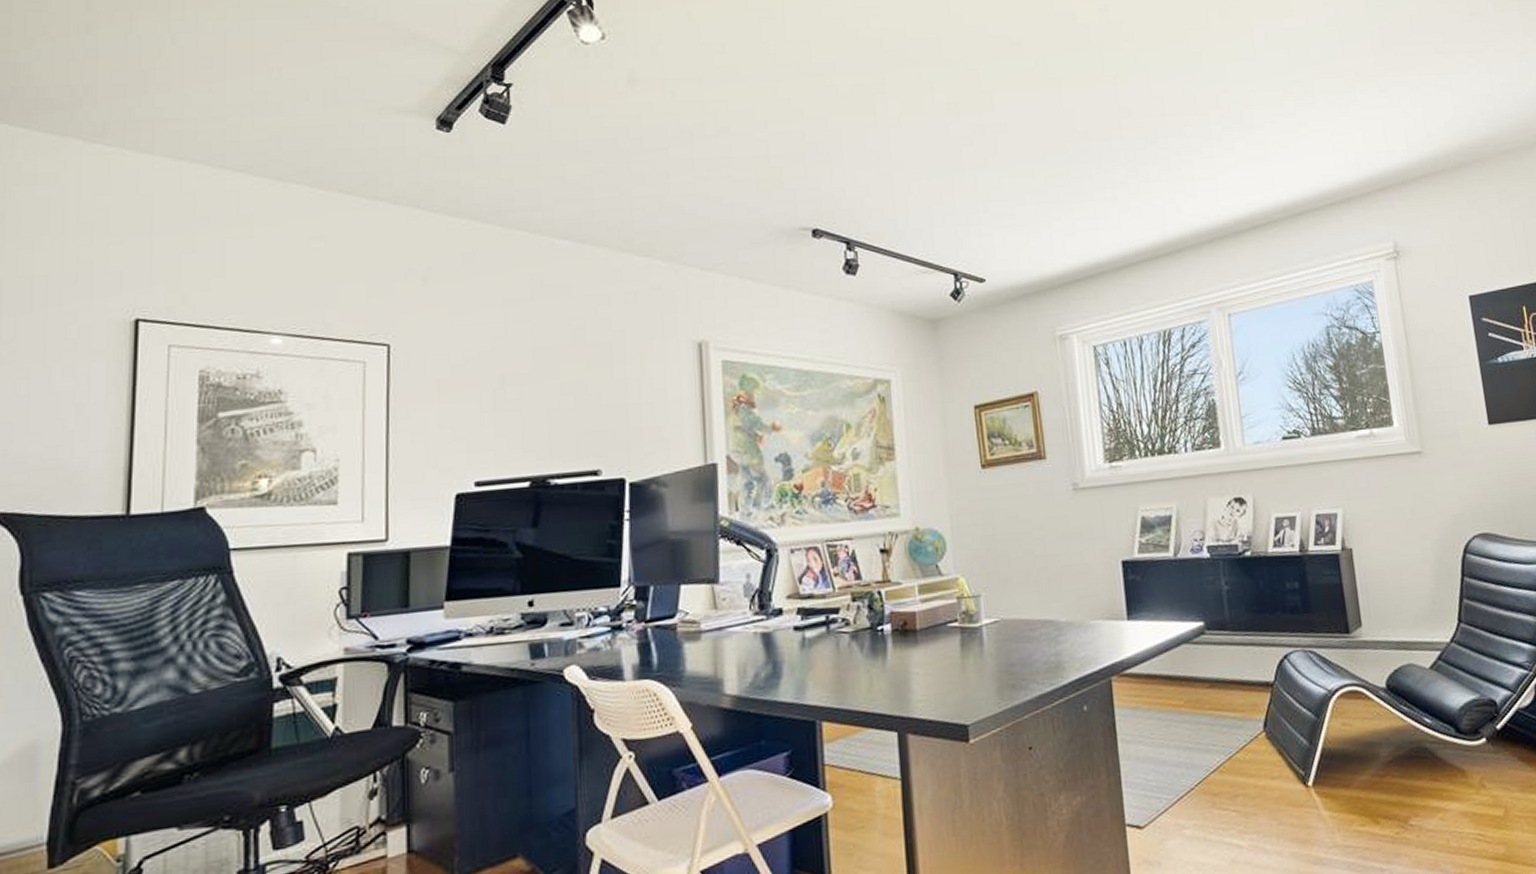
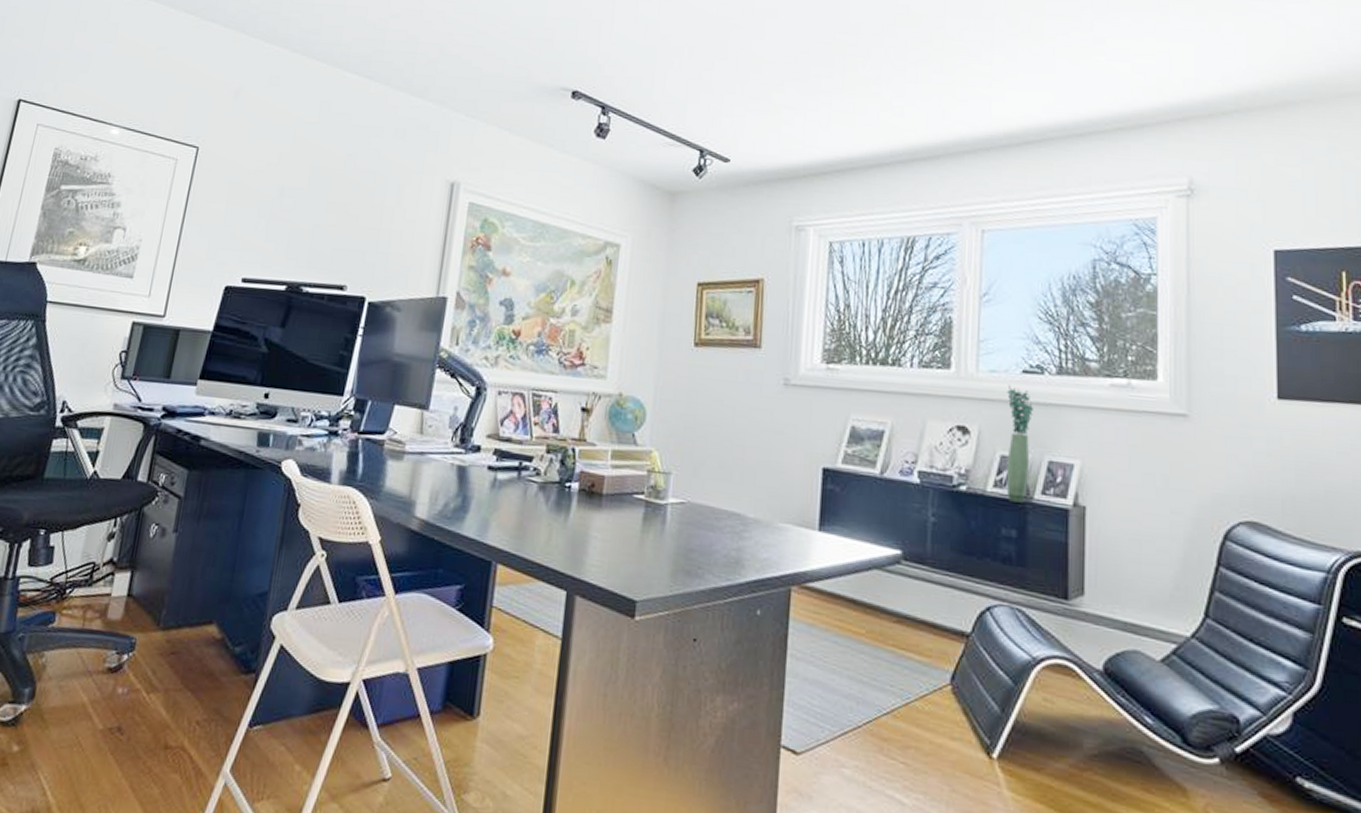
vase: none [1272,452,1302,558] -> present [1006,384,1033,503]

